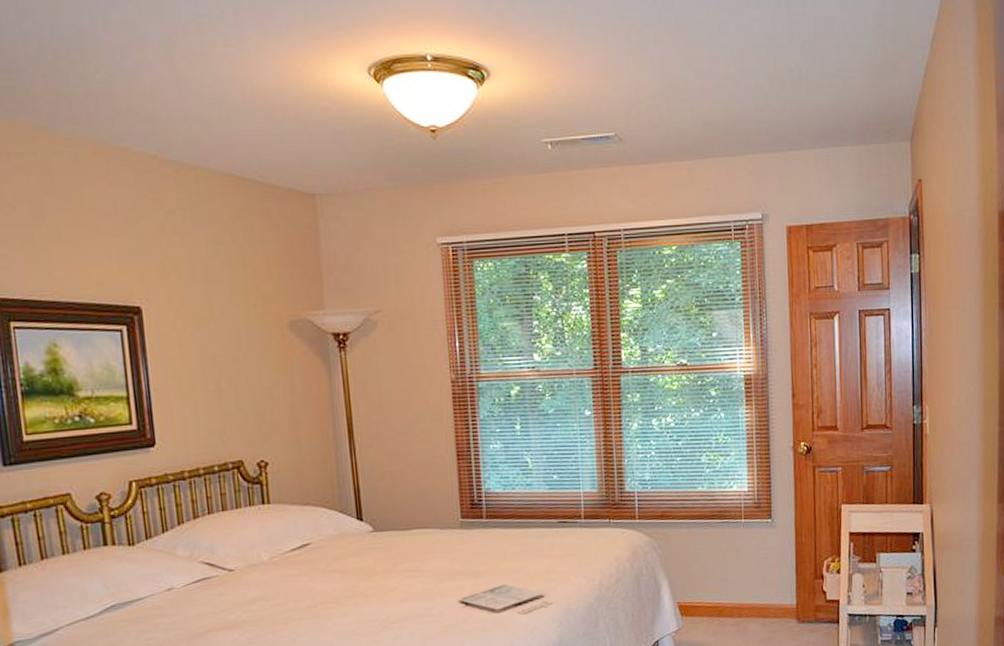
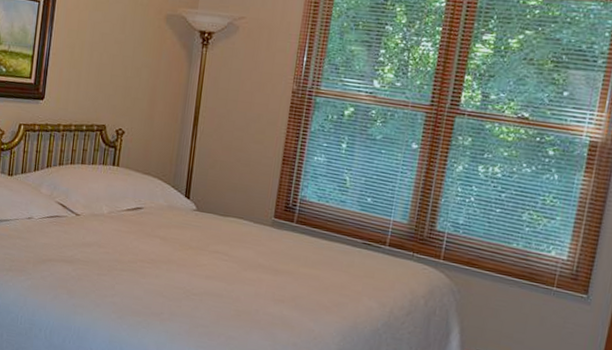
magazine: present [458,584,553,615] -> none [254,287,341,321]

